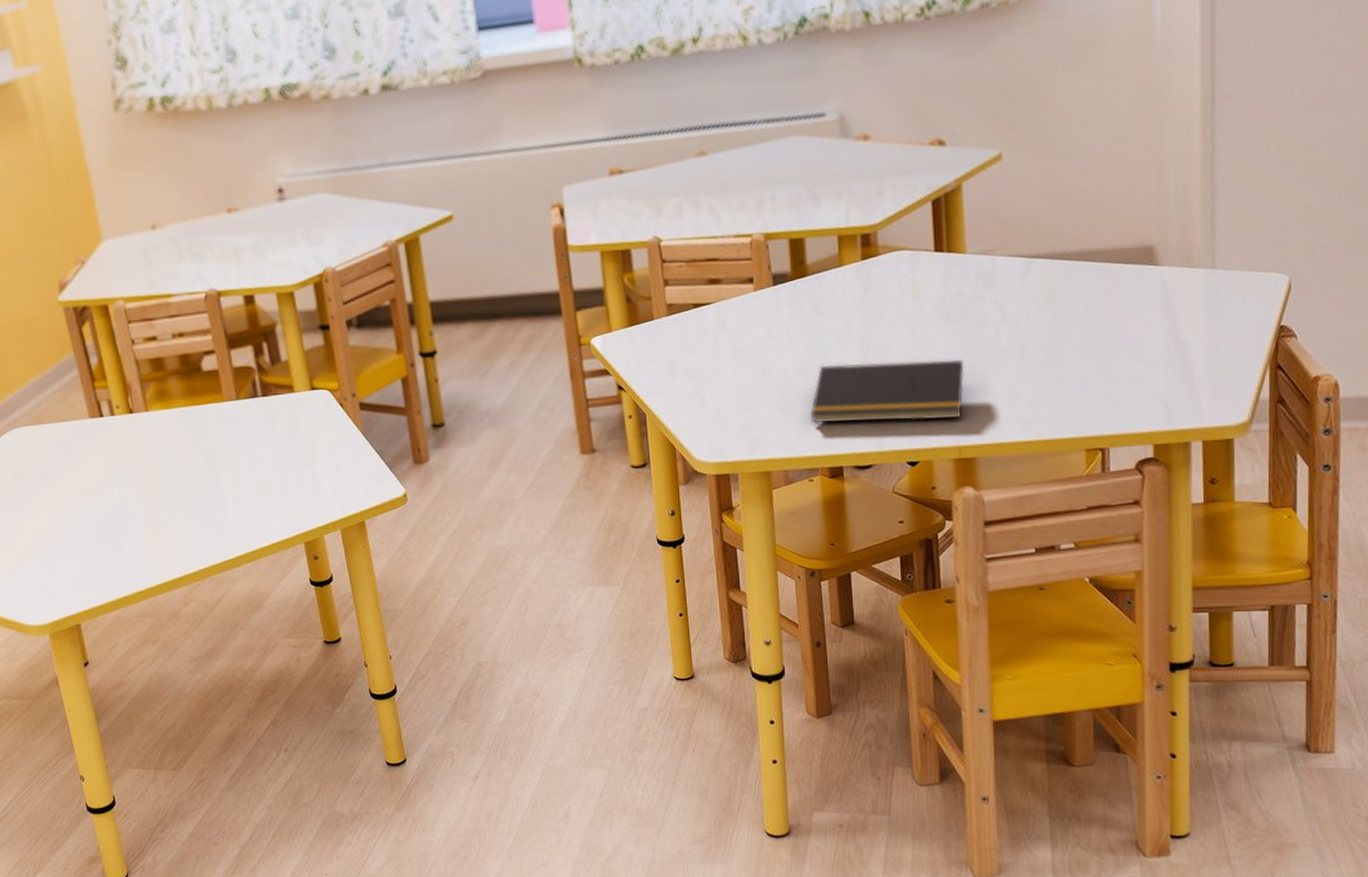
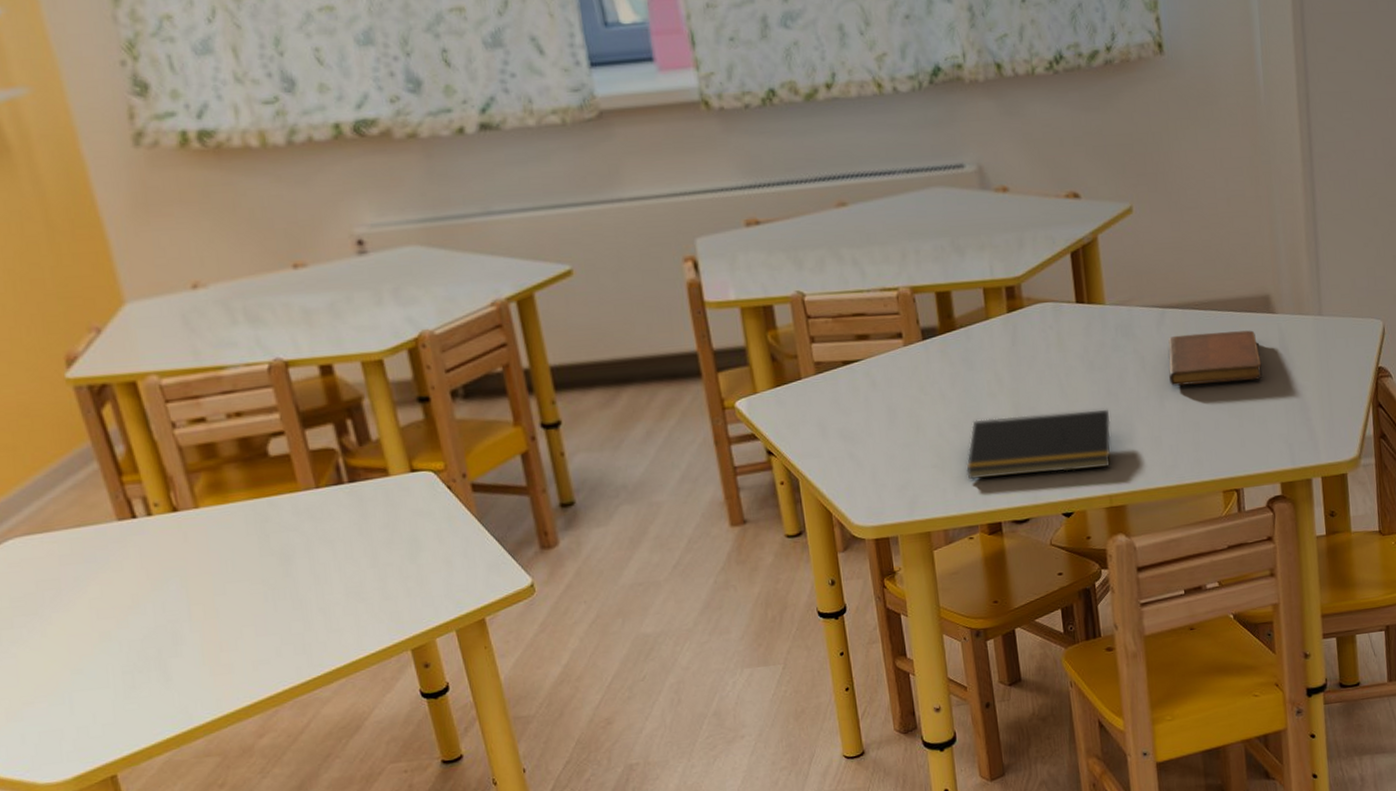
notebook: none [1032,283,1140,339] -> present [1168,330,1263,386]

